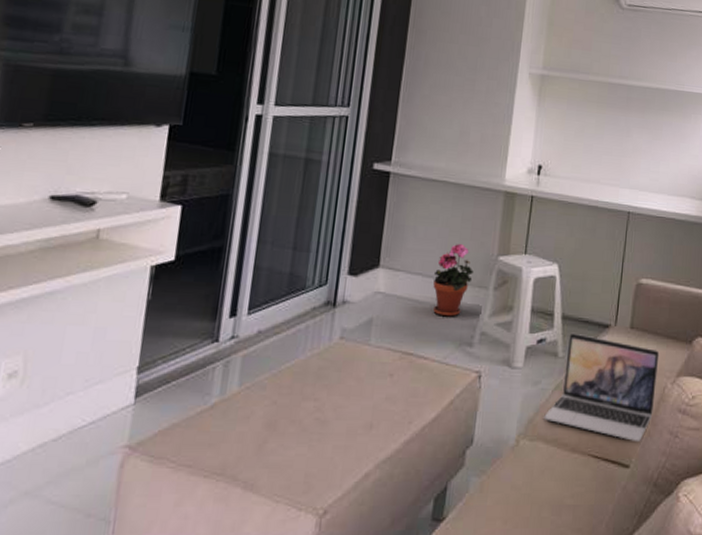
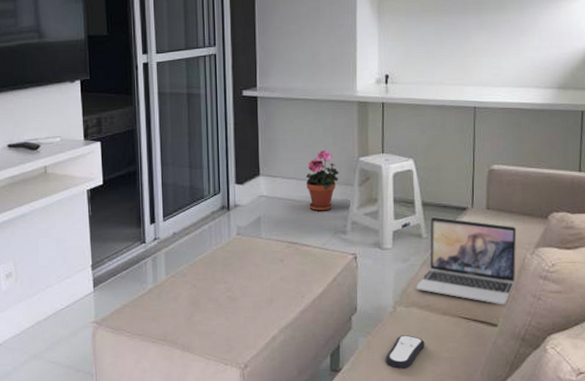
remote control: none [499,476,547,518] -> present [385,335,425,369]

